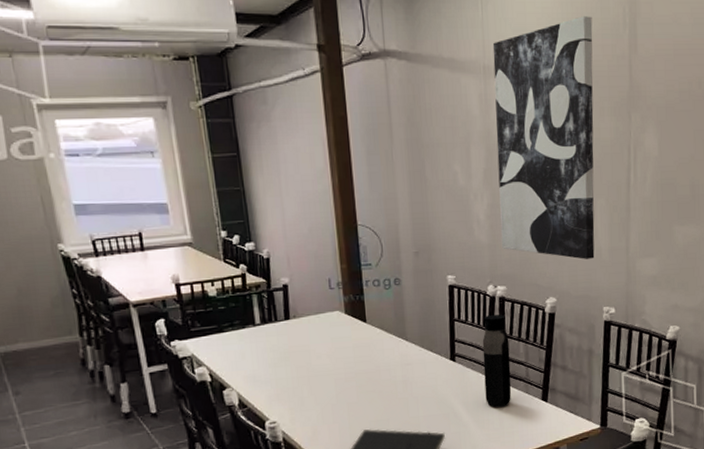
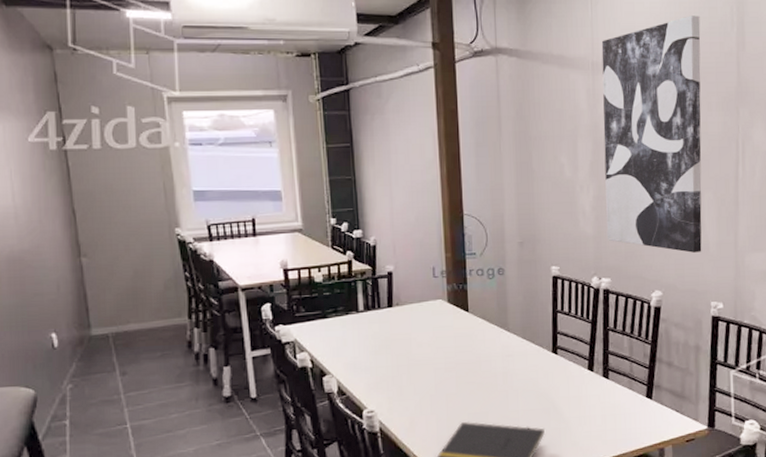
water bottle: present [482,314,512,408] -> none [585,306,615,404]

